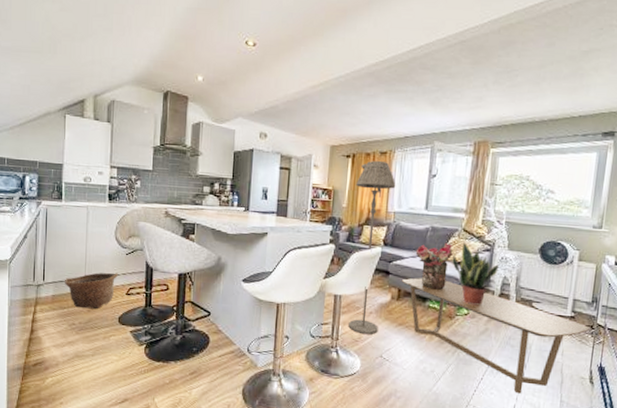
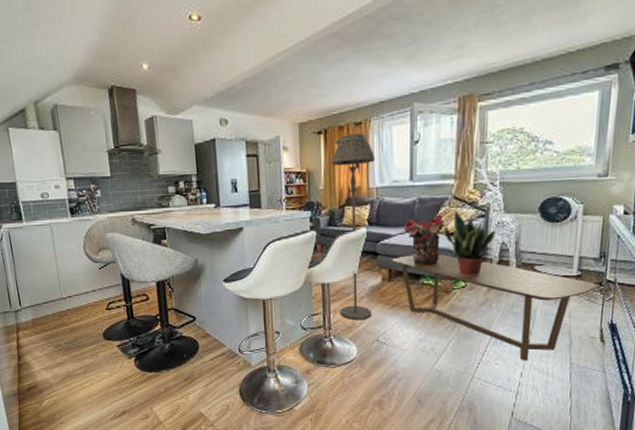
basket: present [65,272,118,309] -> none [42,289,95,329]

